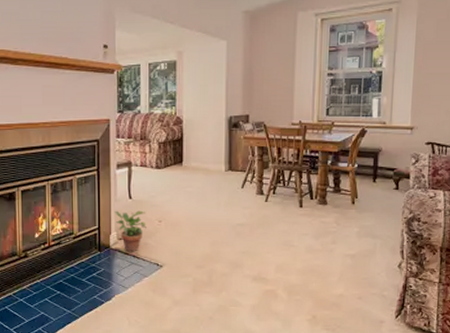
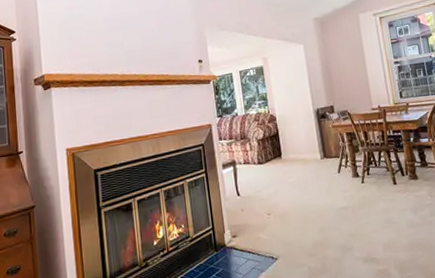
potted plant: present [115,210,146,252] -> none [226,206,257,249]

